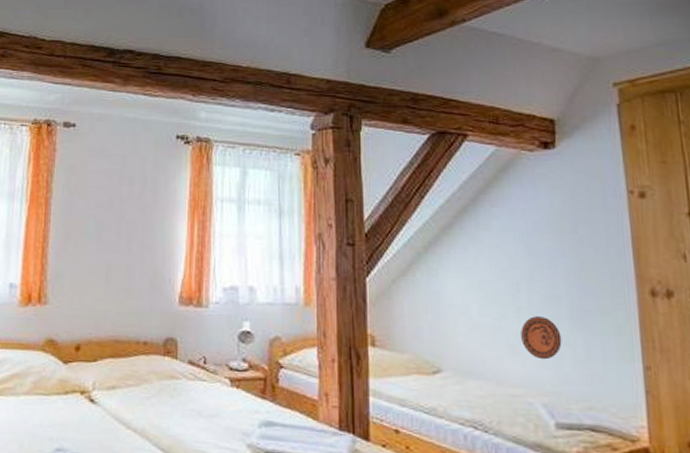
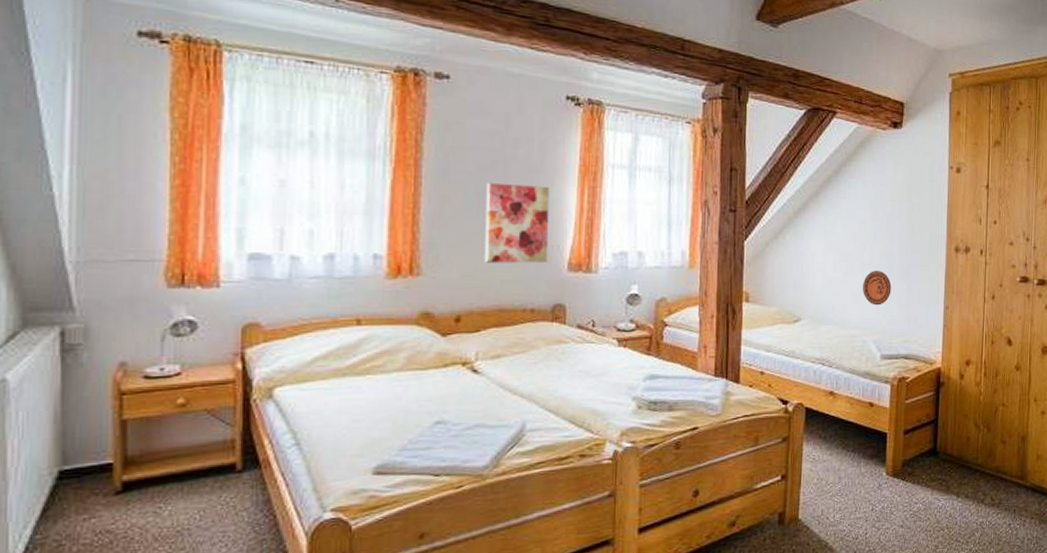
wall art: none [102,218,162,296] -> present [484,182,550,263]

